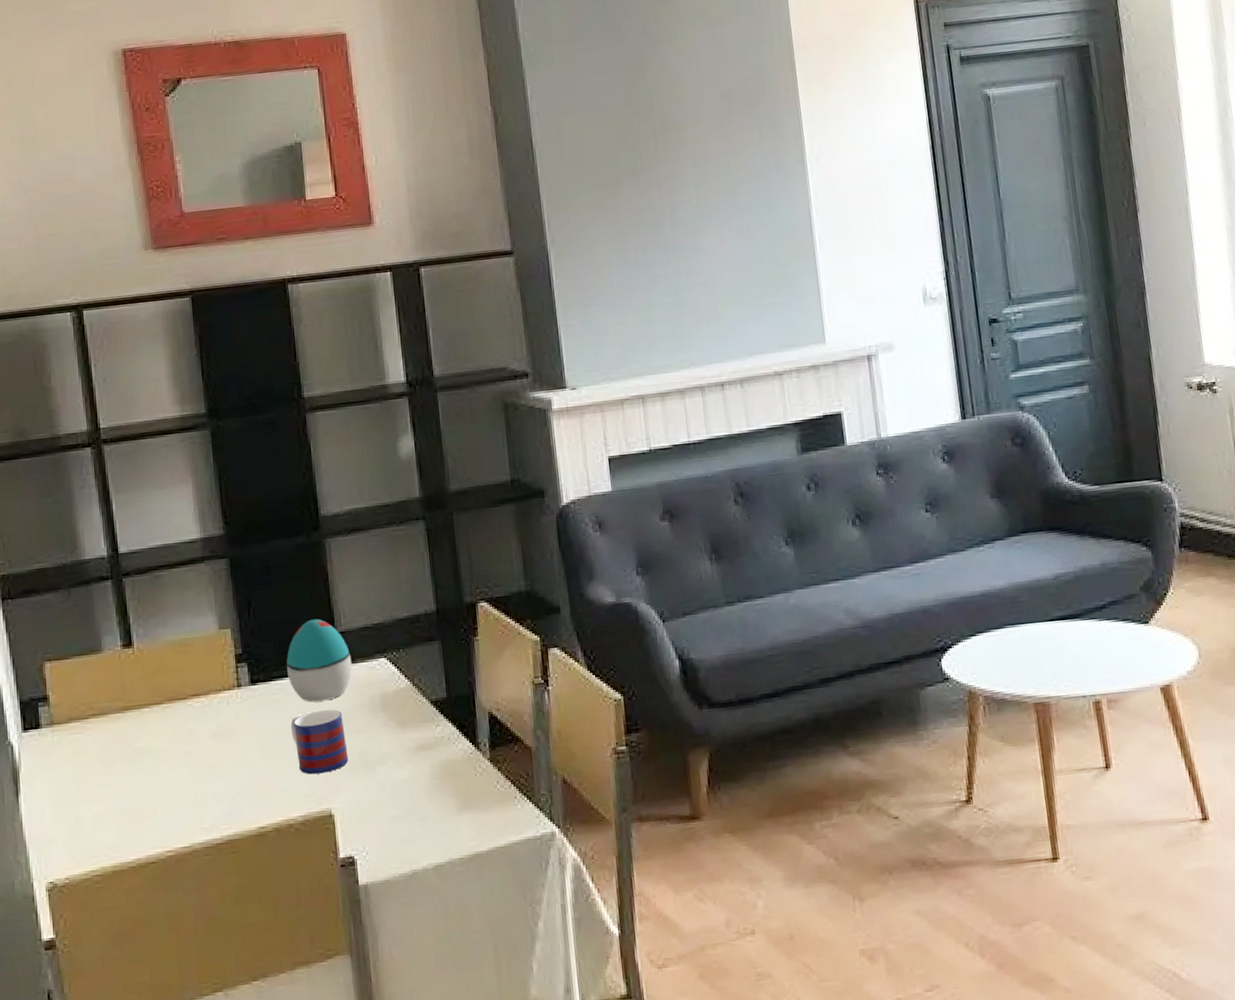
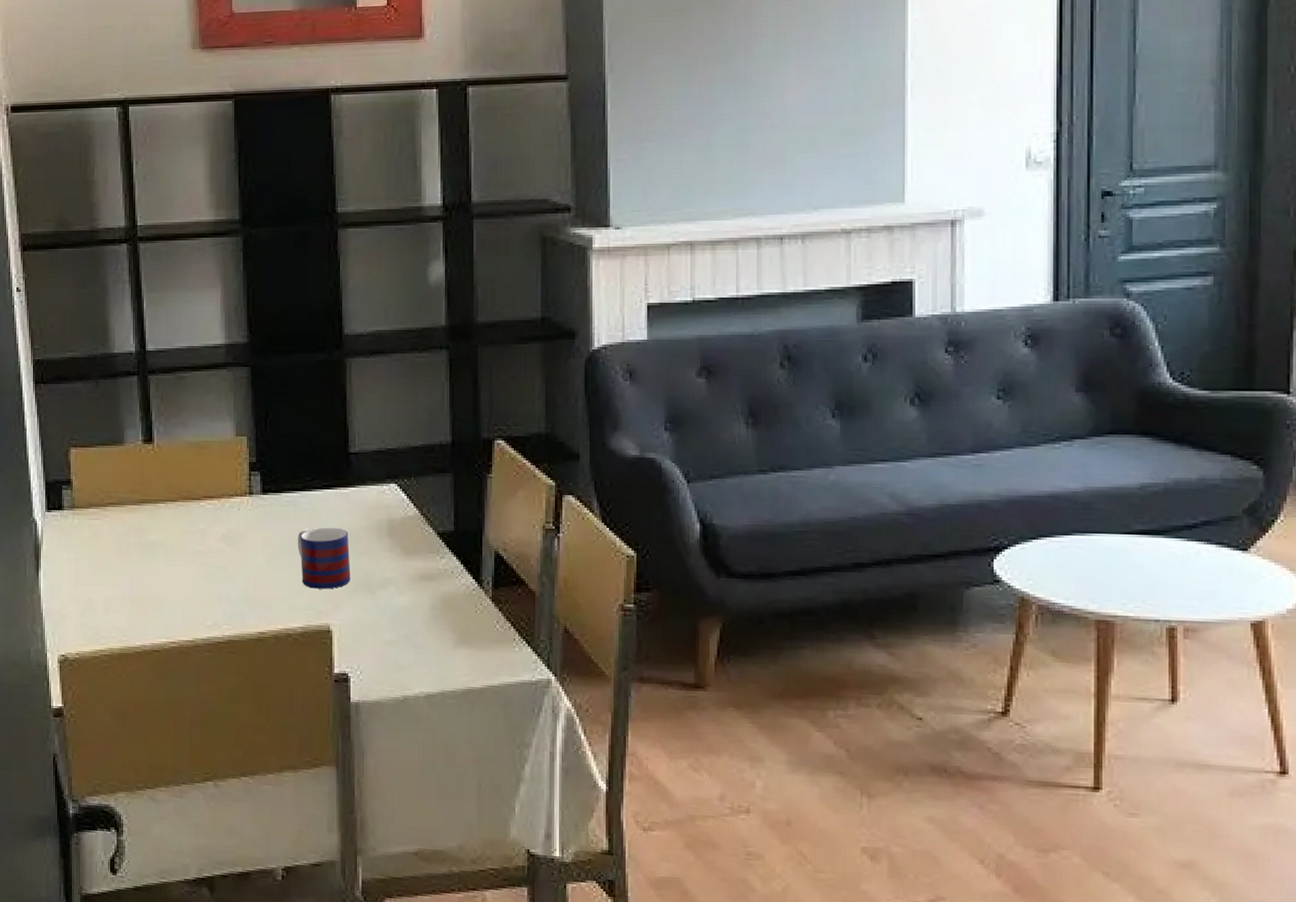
decorative egg: present [286,619,353,703] -> none [298,437,363,519]

